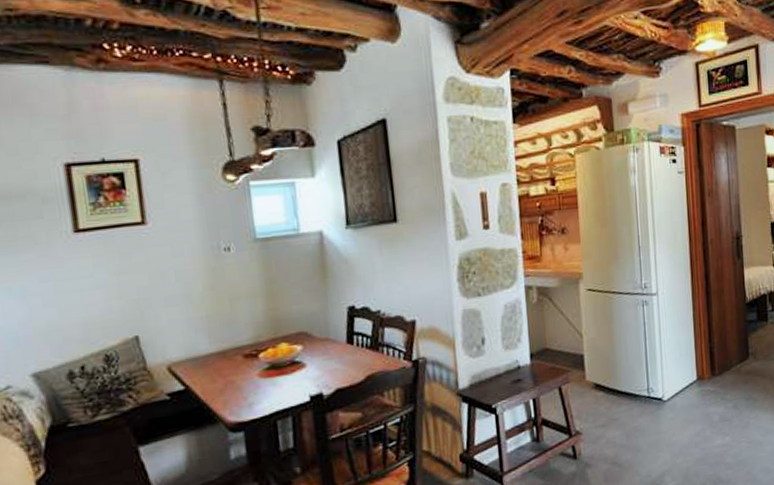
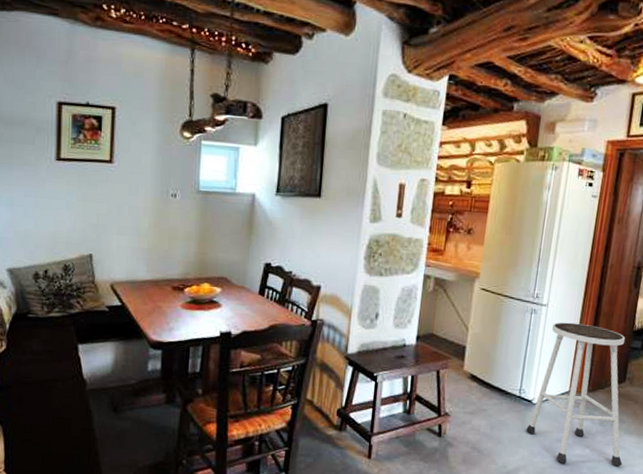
stool: none [662,306,764,458] -> present [526,322,626,467]

